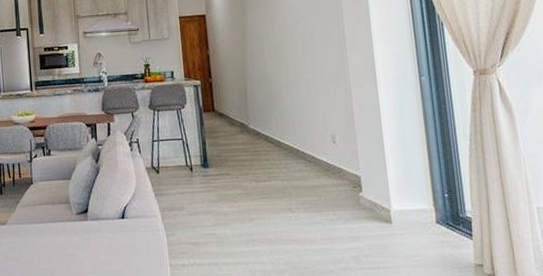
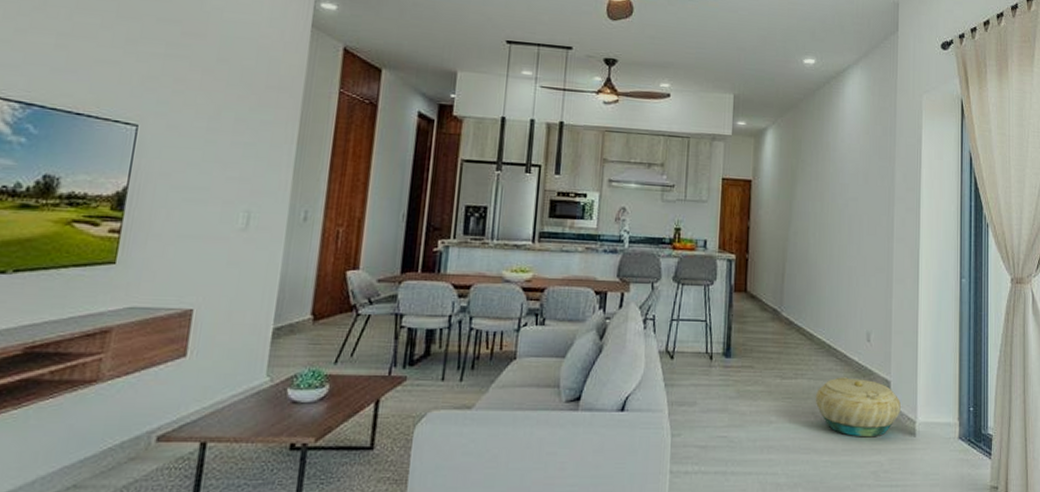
basket: none [289,176,374,227] -> present [815,377,901,437]

